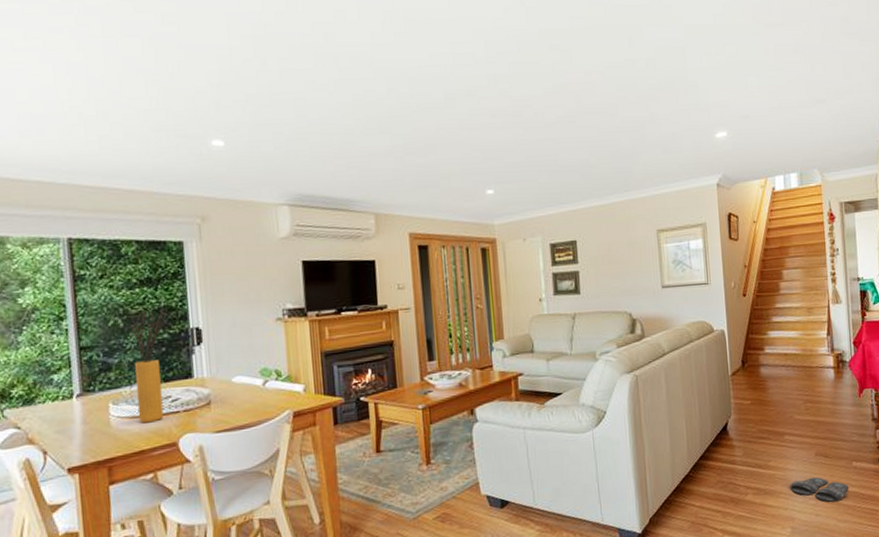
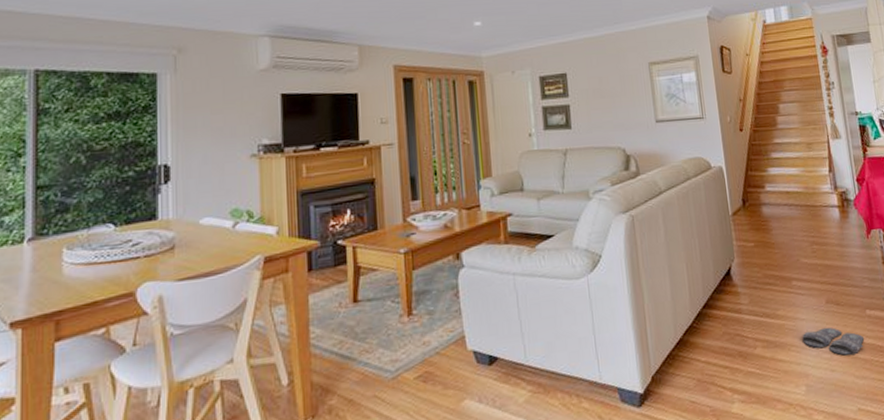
vase: present [129,306,169,424] -> none [93,141,136,271]

